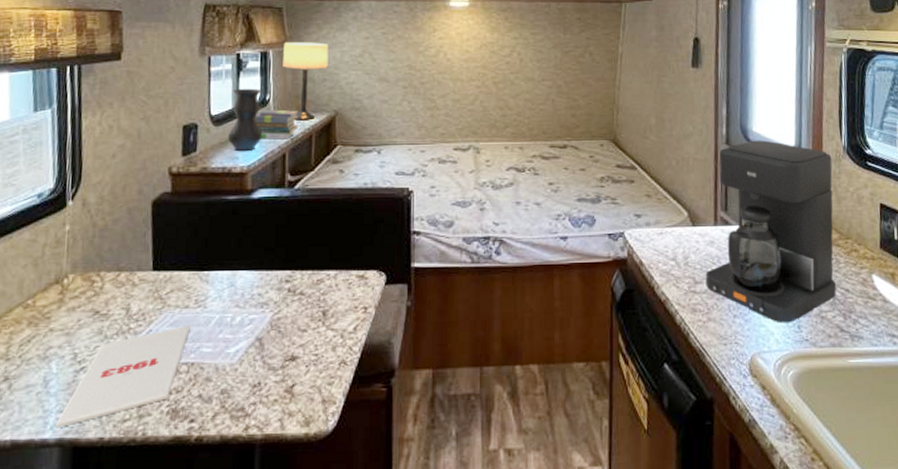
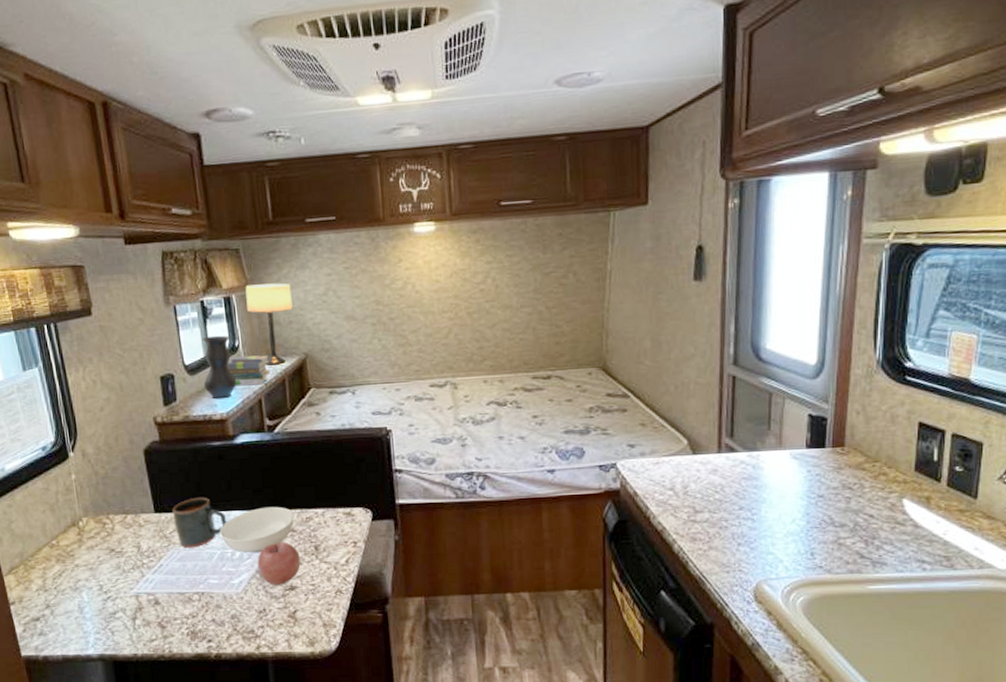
magazine: present [55,326,190,429] -> none [95,561,196,647]
mug: none [172,254,232,310] -> present [173,497,227,547]
bowl: none [221,267,304,318] -> present [219,506,294,553]
fruit: none [258,306,306,356] -> present [257,542,301,586]
coffee maker: present [705,140,836,323] -> none [707,358,862,551]

